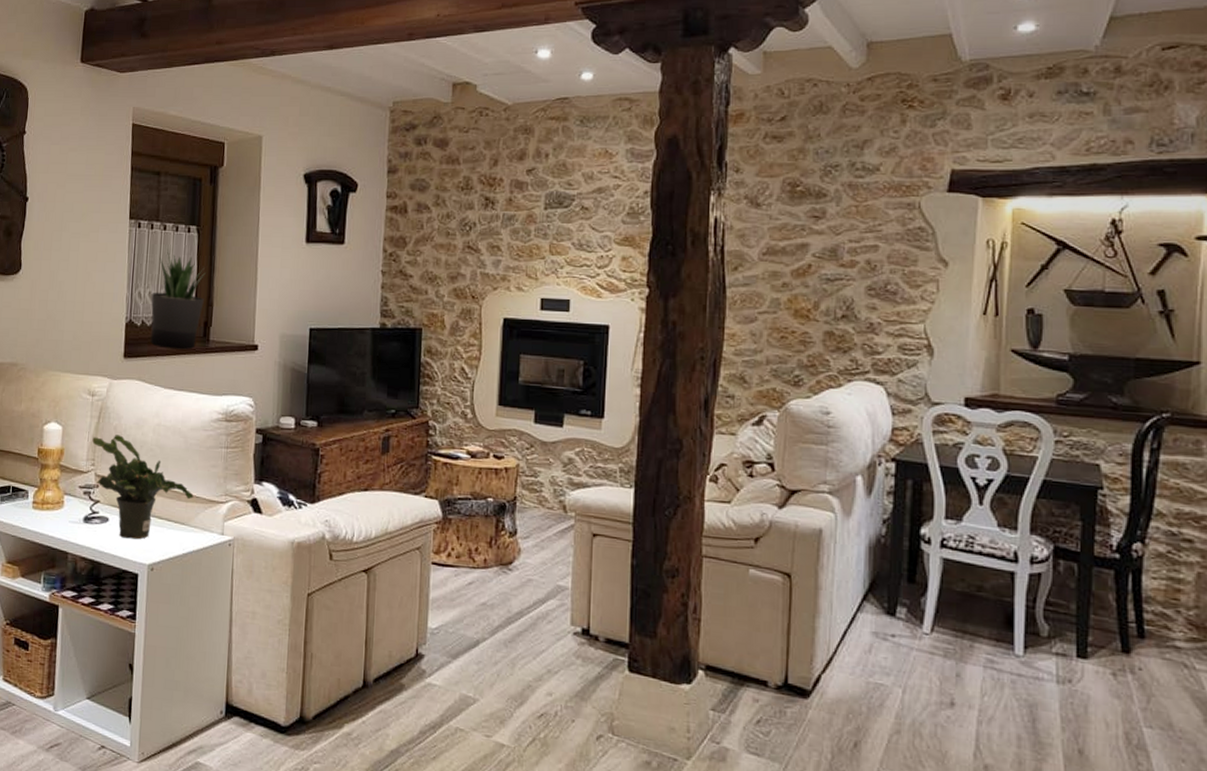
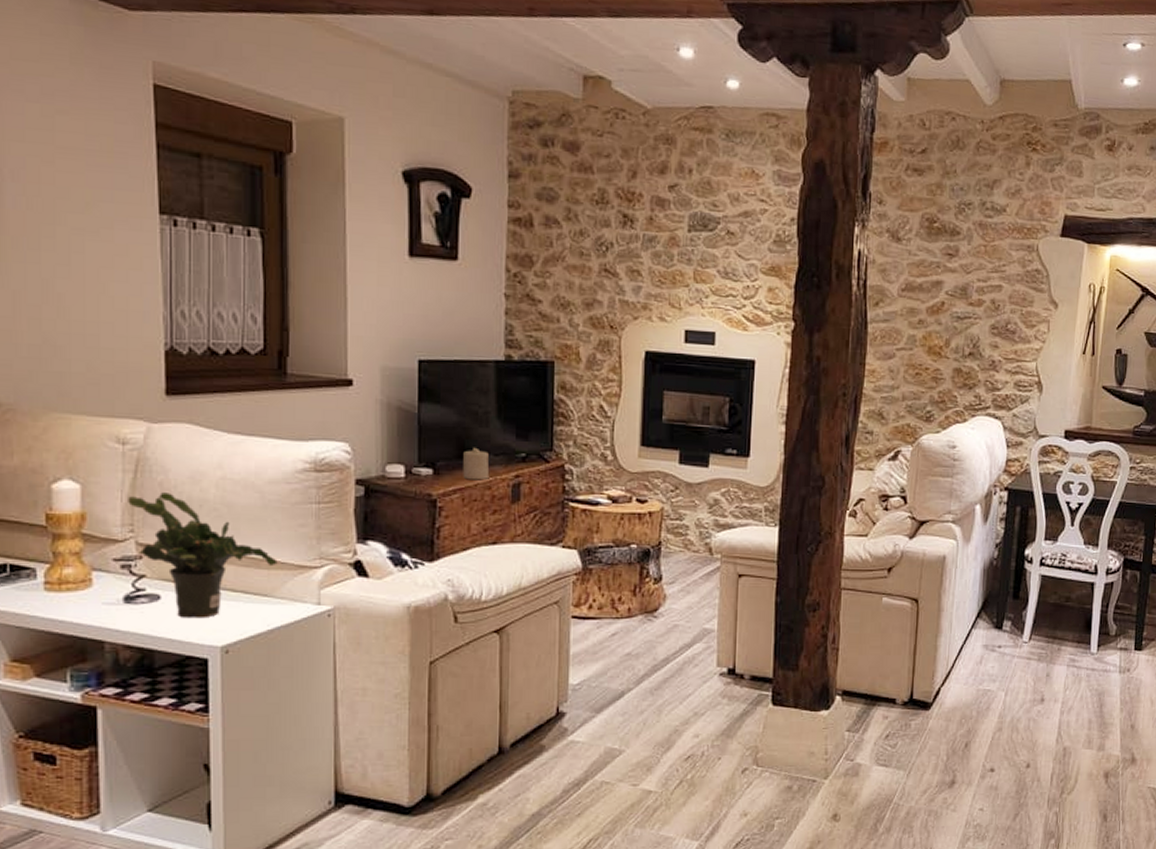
planter: present [150,250,206,350] -> none [200,257,276,386]
candle: none [342,403,364,433] -> present [463,447,490,480]

